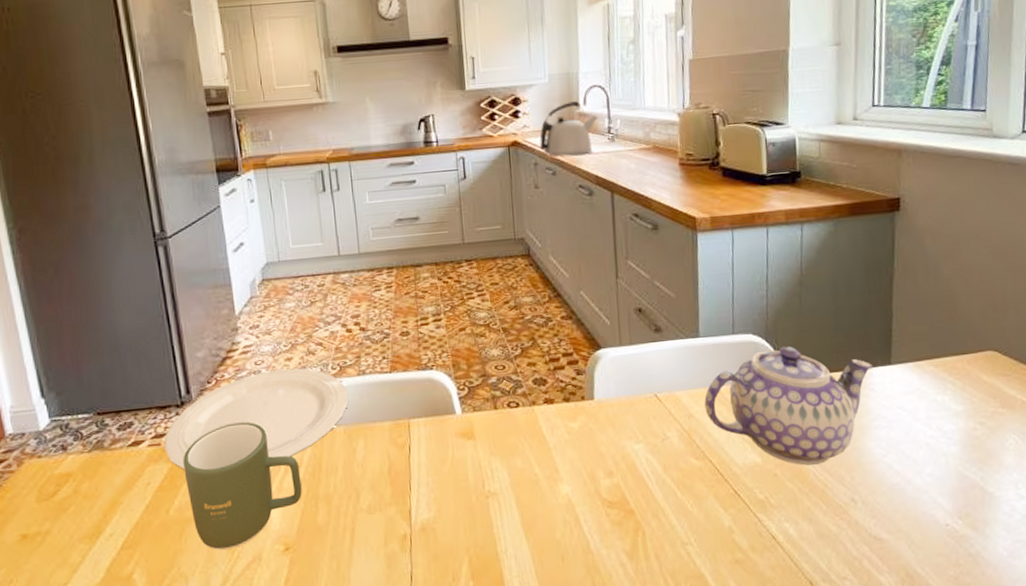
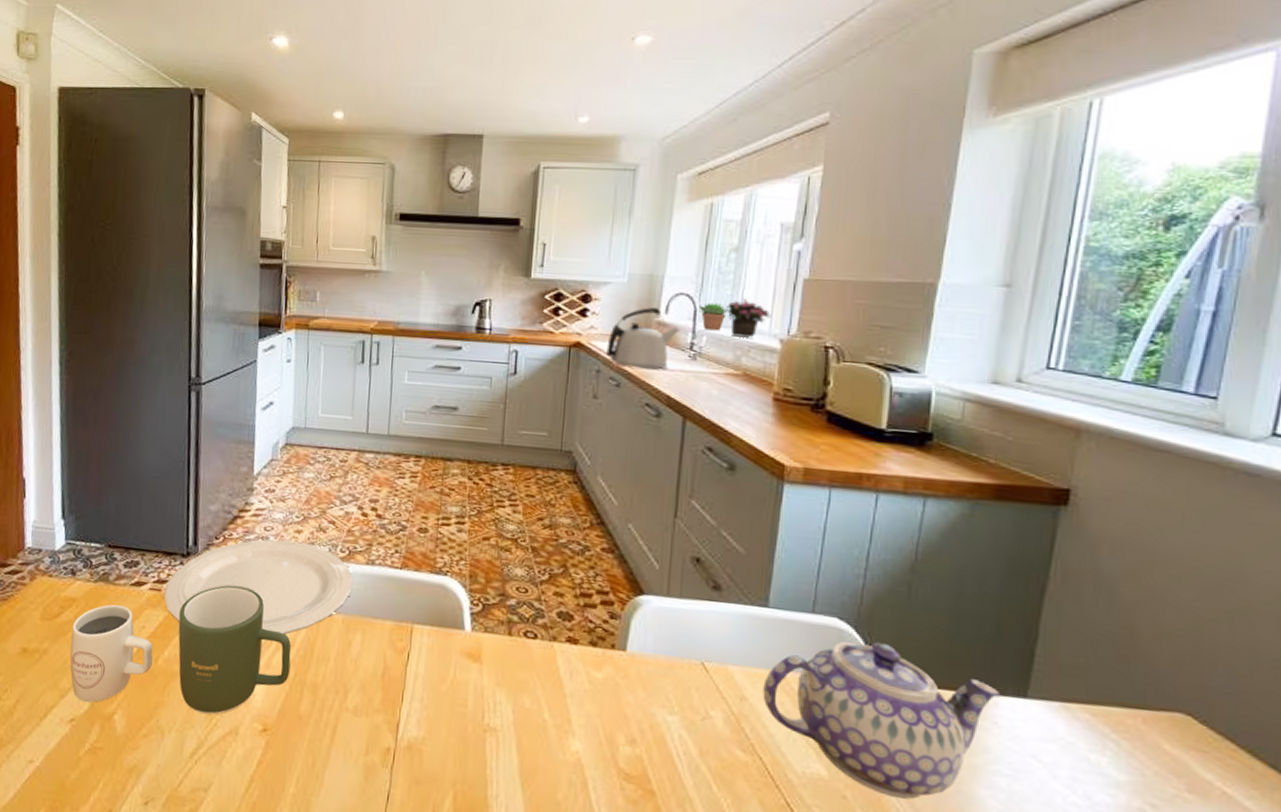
mug: none [72,467,164,570] -> present [69,604,153,703]
succulent plant: none [610,90,634,115] -> present [698,302,728,331]
potted flower: none [630,83,668,117] -> present [724,299,771,338]

